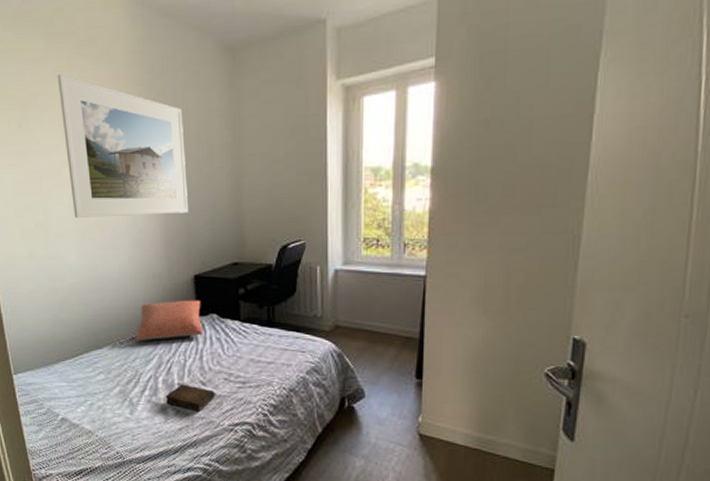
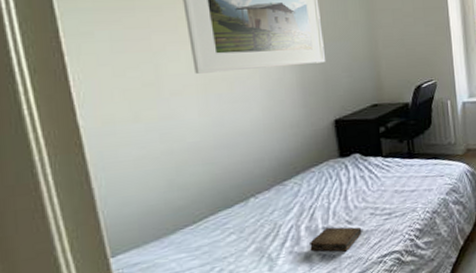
pillow: present [135,300,203,341] -> none [272,142,347,193]

